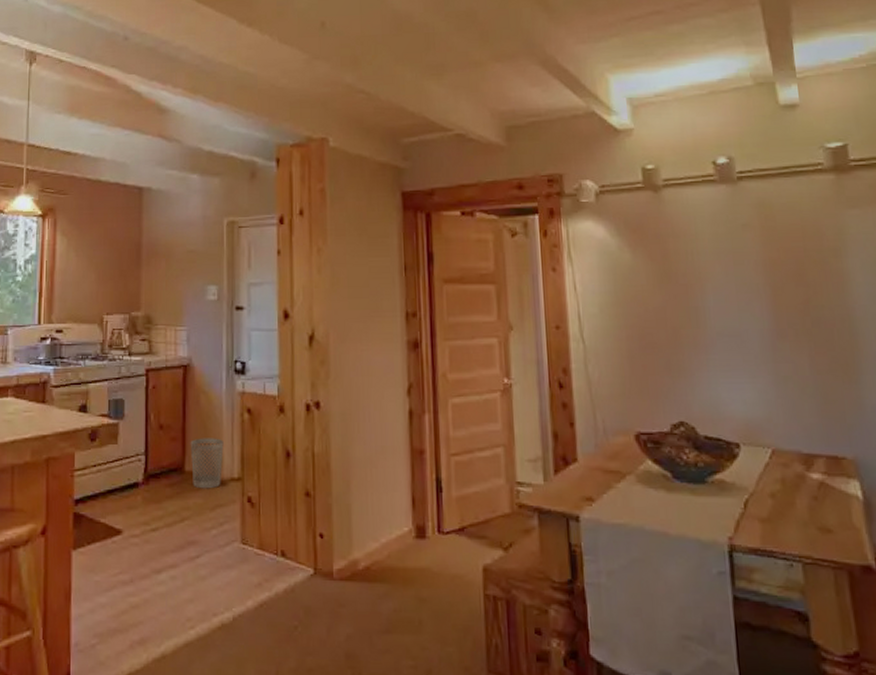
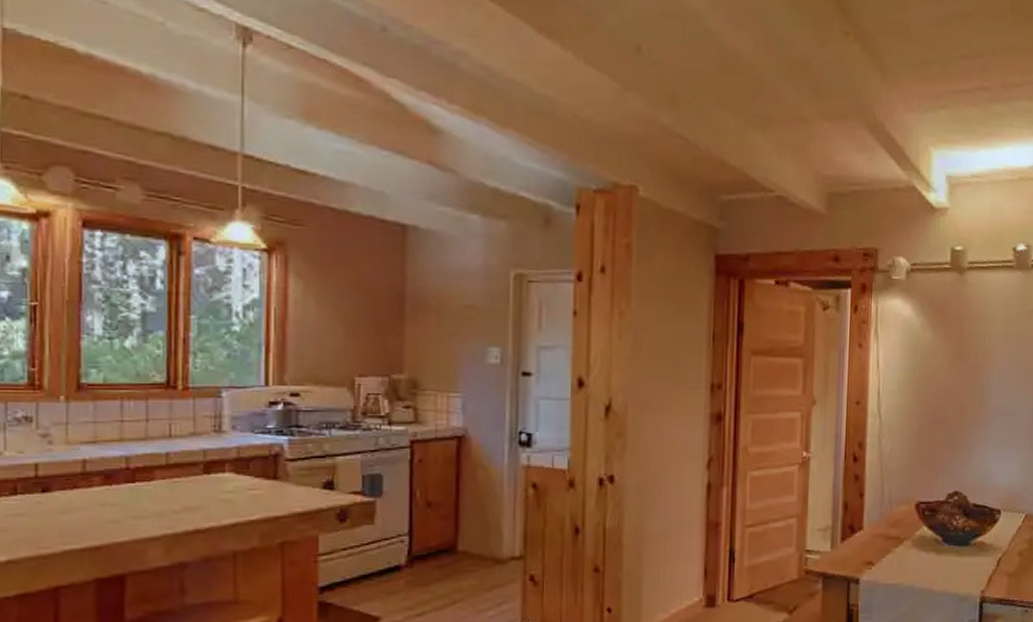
wastebasket: present [190,438,224,489] -> none [464,515,504,570]

